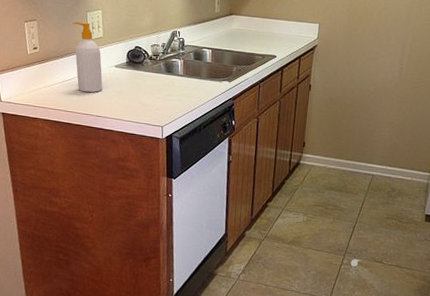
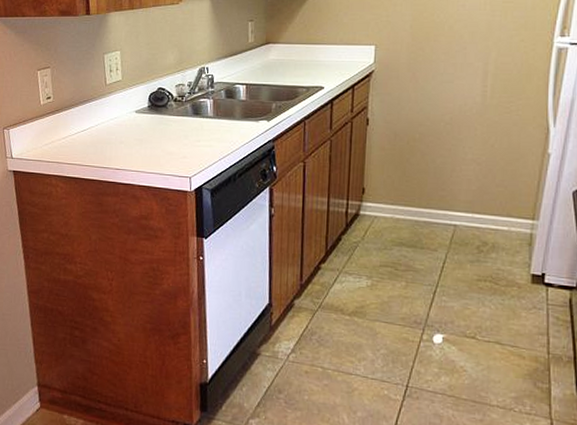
soap bottle: present [72,21,103,93] -> none [88,65,122,143]

